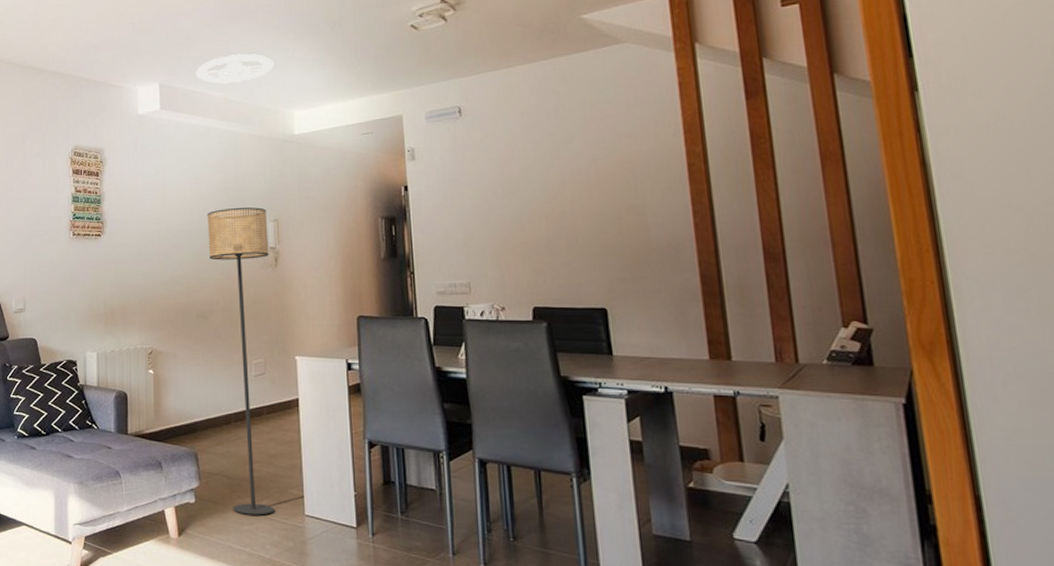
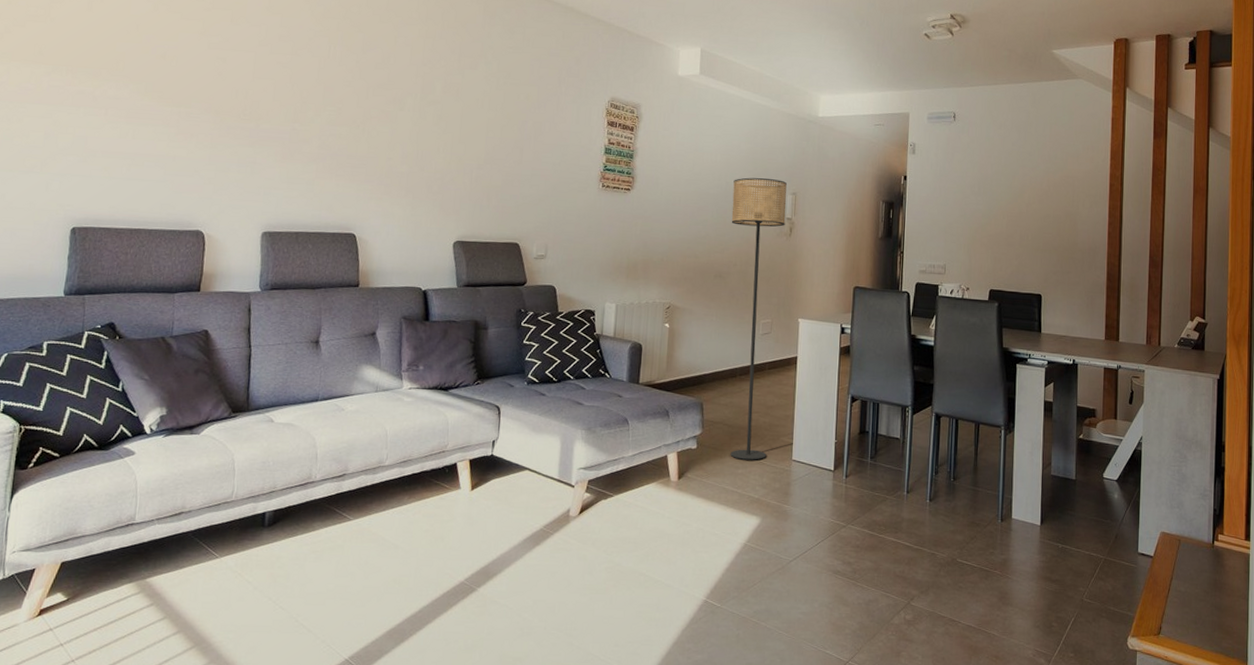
ceiling light: present [195,53,274,84] -> none [735,32,807,60]

